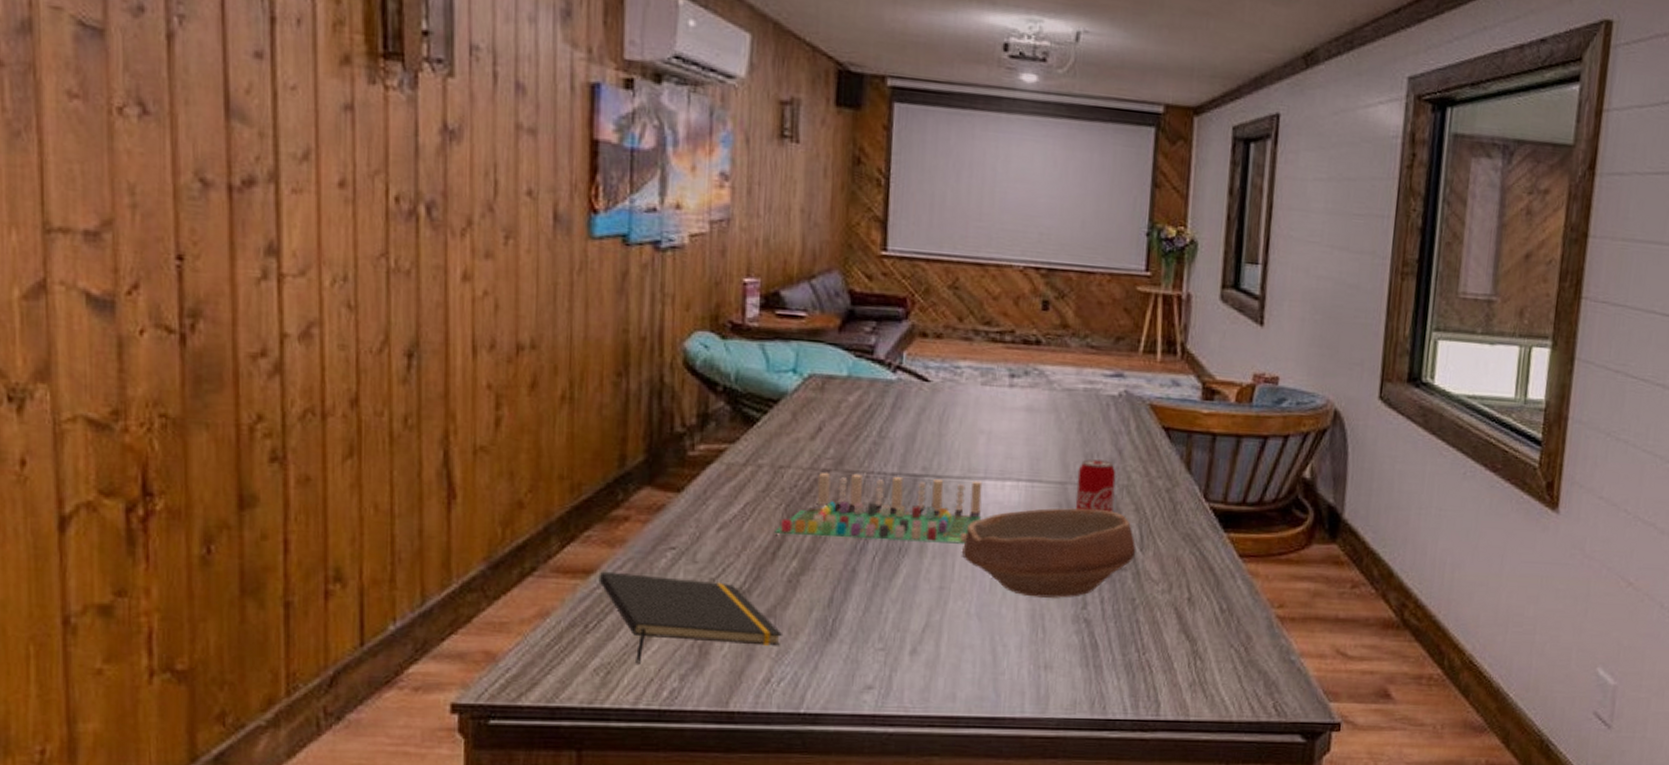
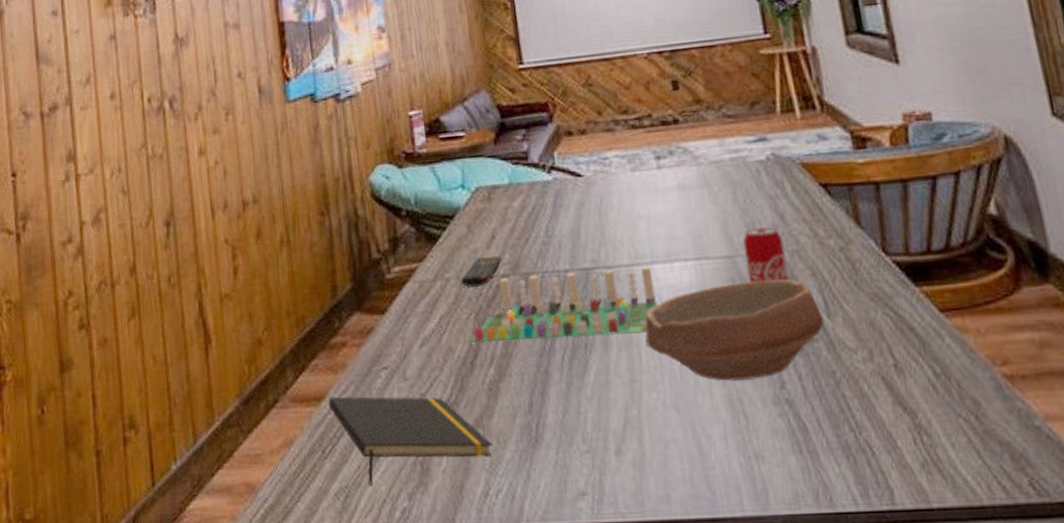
remote control: none [776,448,826,478] -> present [461,256,502,287]

